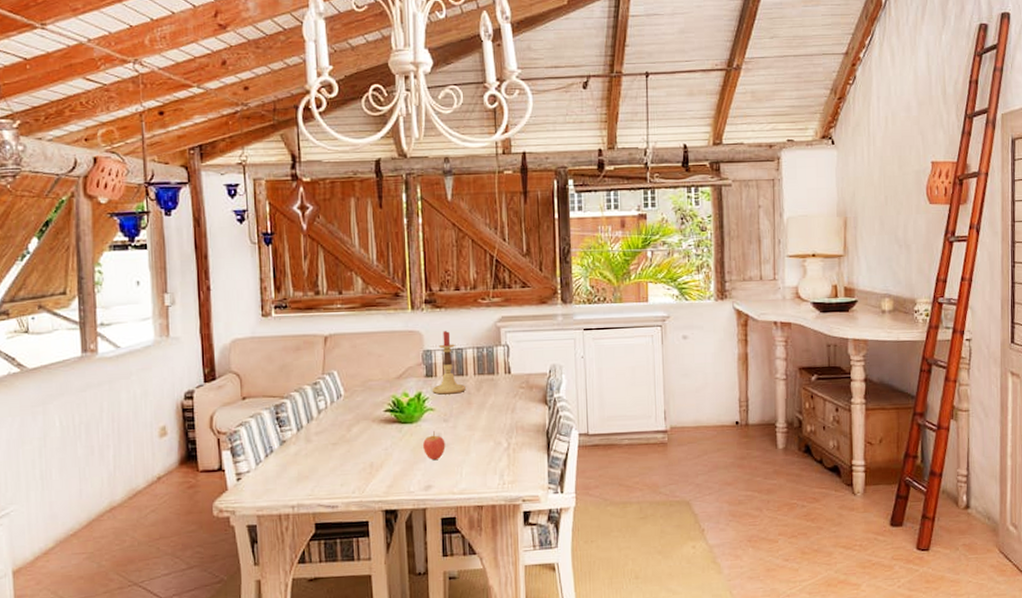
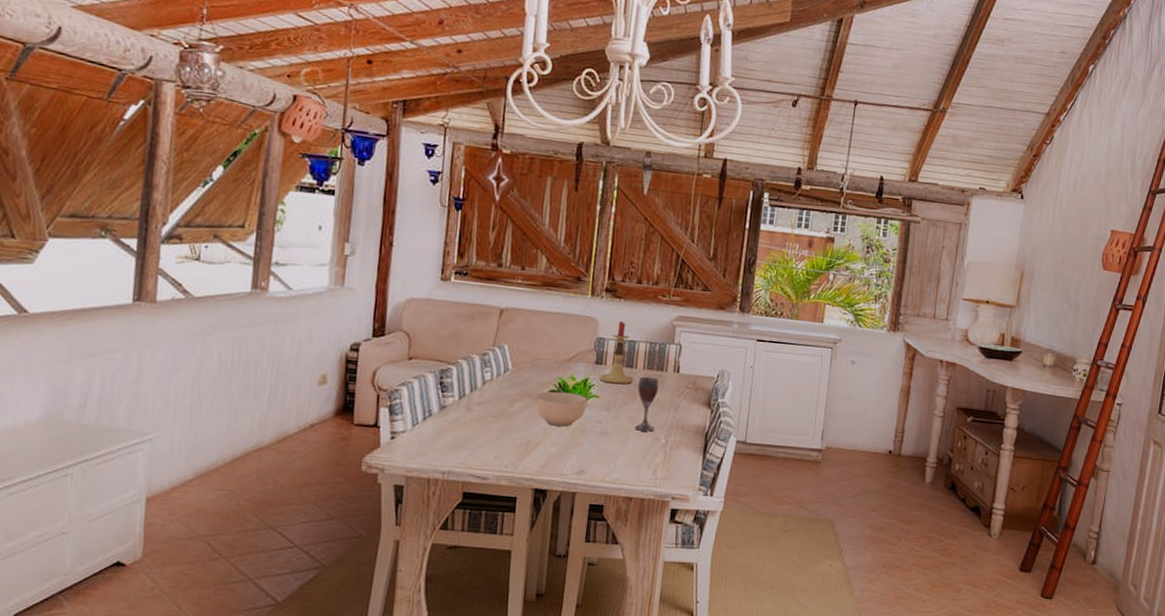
bowl: none [372,409,424,445] -> present [536,391,588,427]
fruit: present [423,431,446,461] -> none [582,418,605,447]
cup: none [471,382,495,438] -> present [635,376,659,432]

